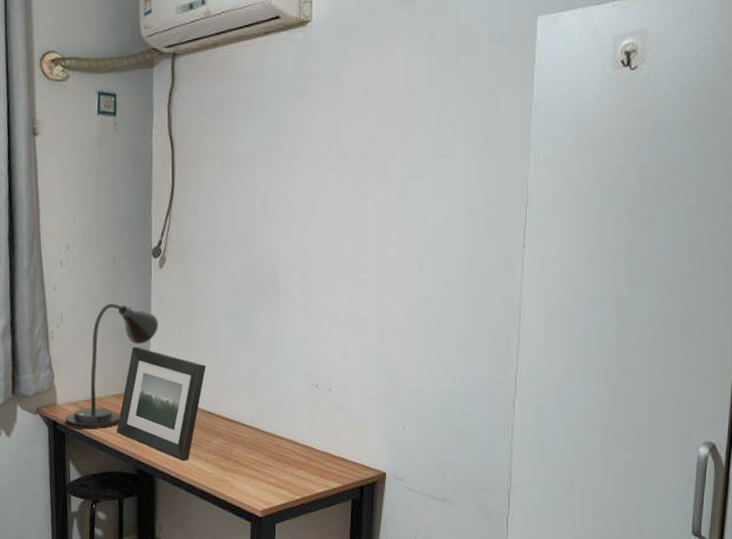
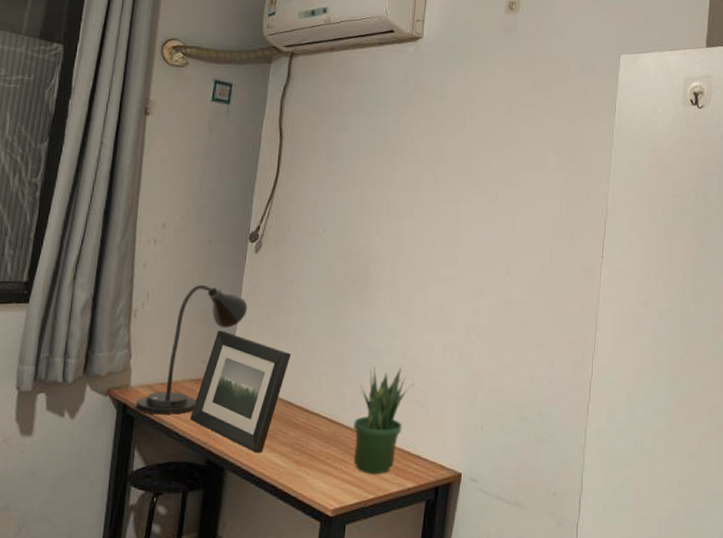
planter: none [275,373,327,476] -> present [354,367,410,474]

